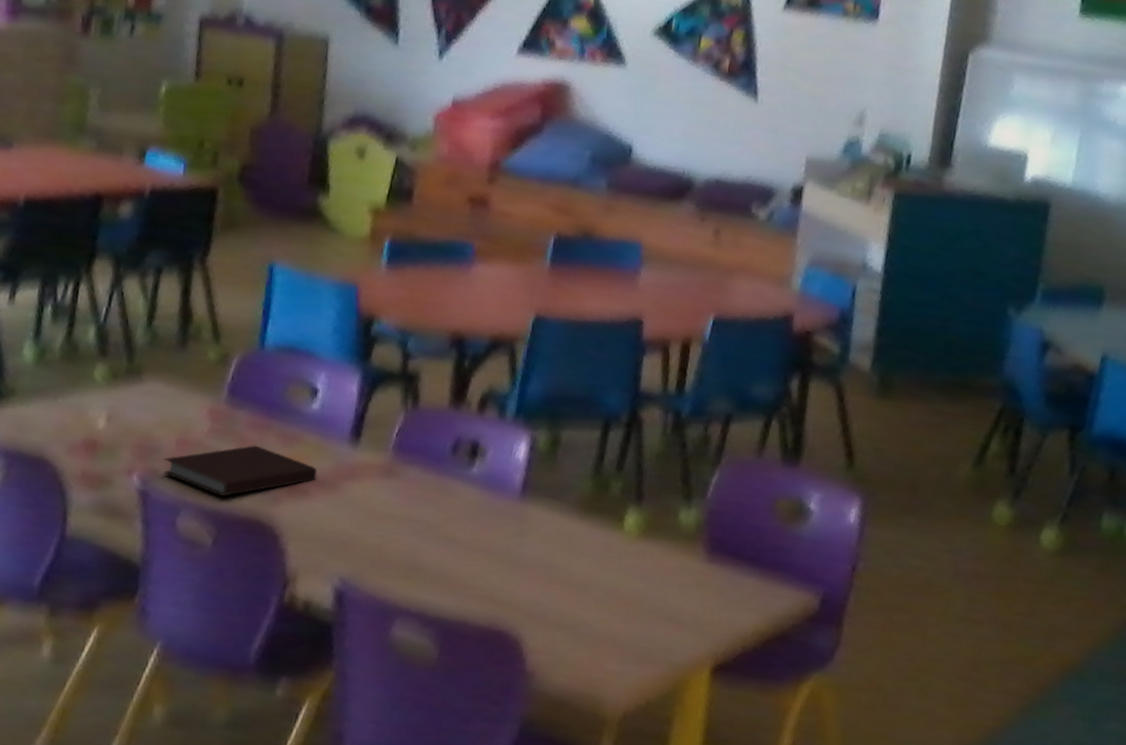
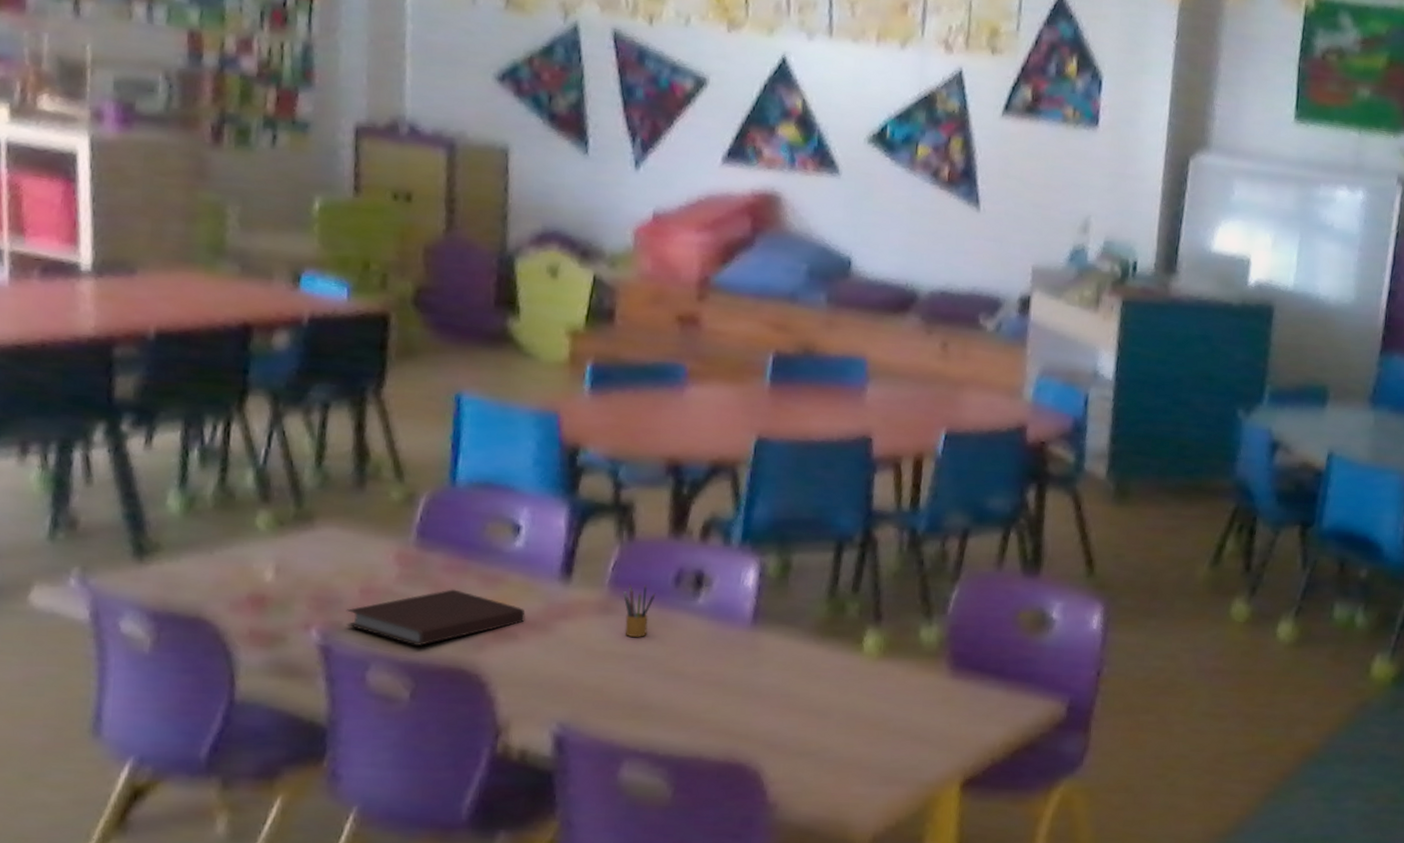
pencil box: none [404,449,435,502] -> present [623,583,656,637]

